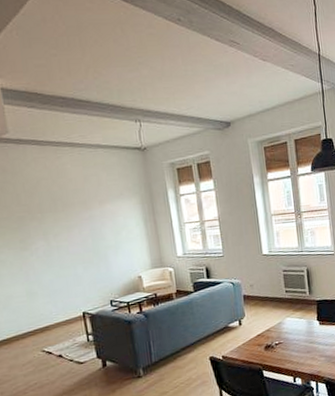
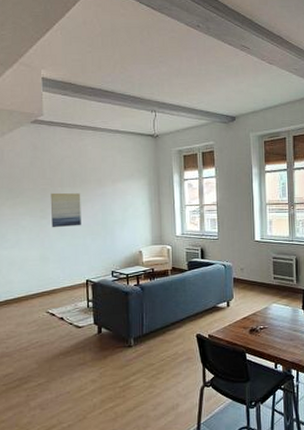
wall art: none [29,218,70,260] -> present [50,192,81,228]

